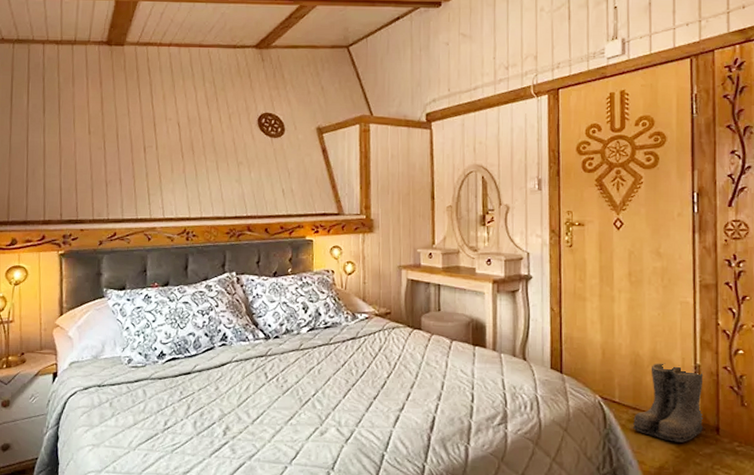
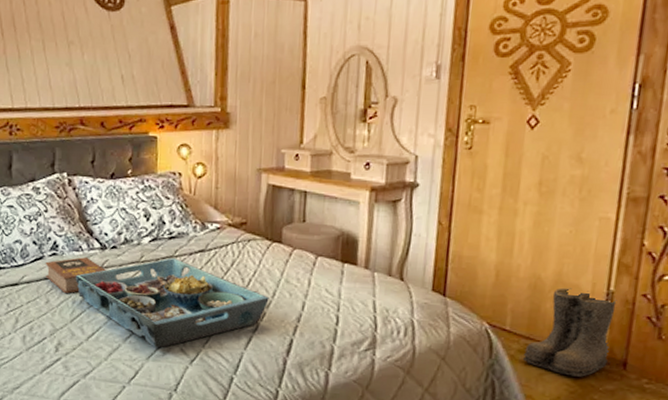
book: none [215,347,271,381] -> present [45,257,107,294]
serving tray: none [242,345,413,430] -> present [75,258,269,349]

